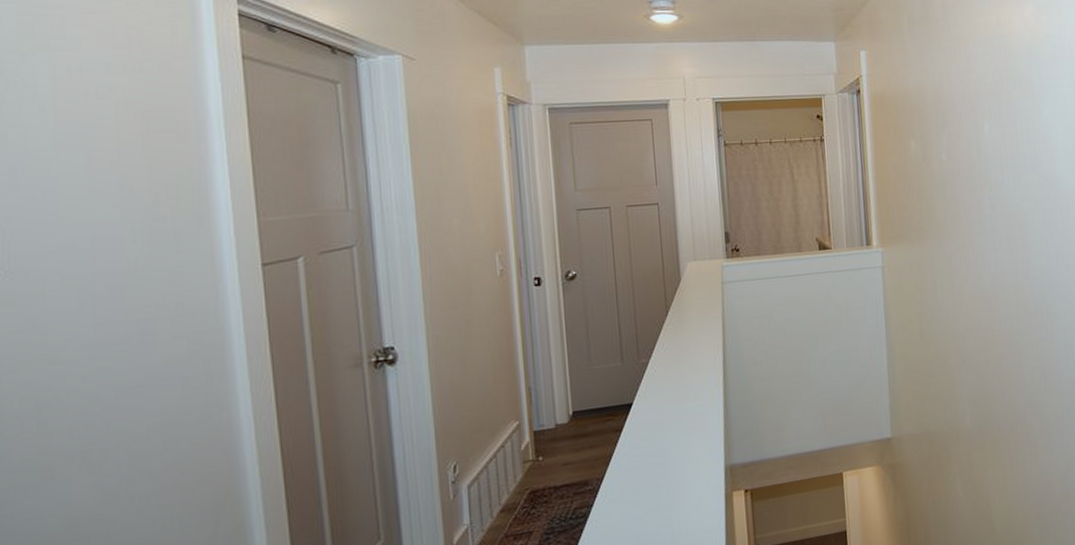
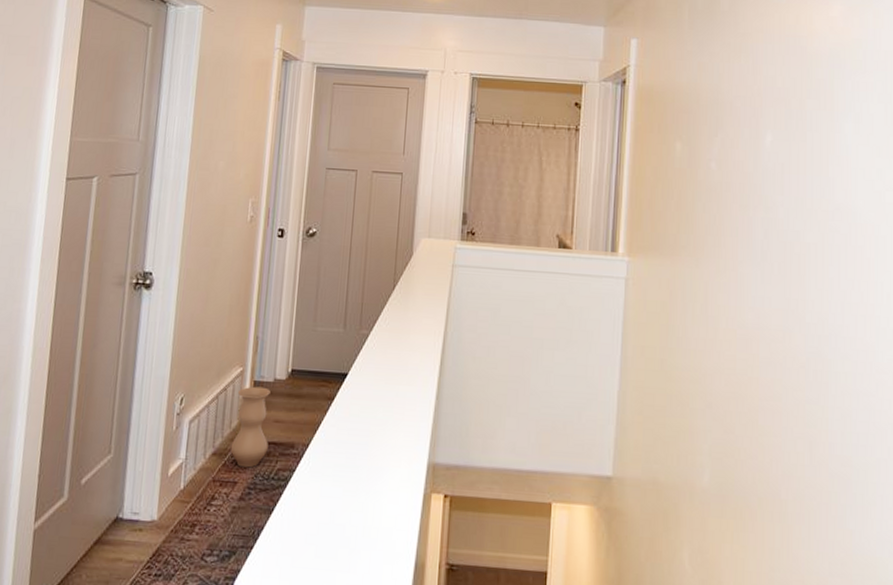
vase: none [517,435,561,517] -> present [230,386,270,468]

